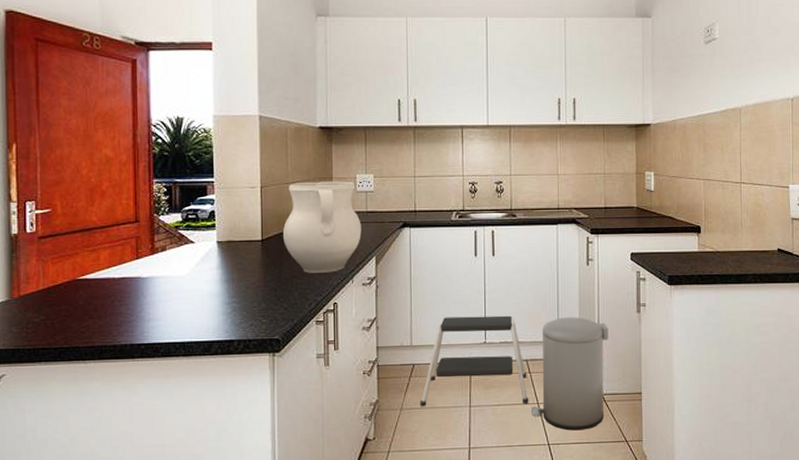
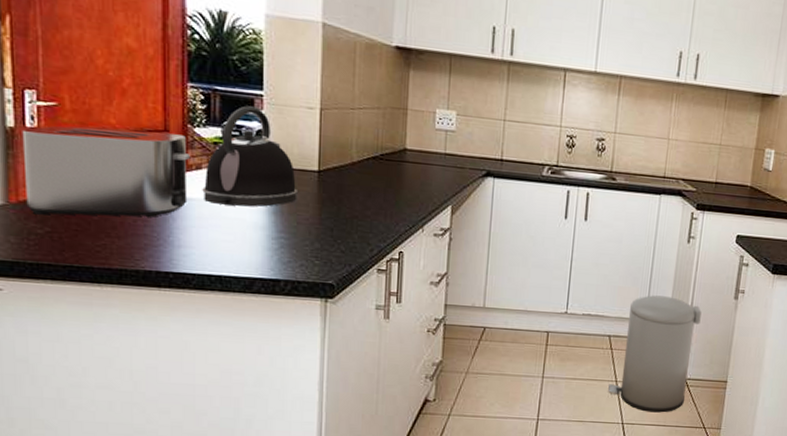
toaster: none [23,223,157,306] -> present [22,126,191,217]
kettle: none [167,192,245,279] -> present [202,105,298,207]
ceramic jug: present [283,181,362,273] -> none [344,109,438,218]
step stool: present [420,315,529,407] -> none [488,281,609,381]

